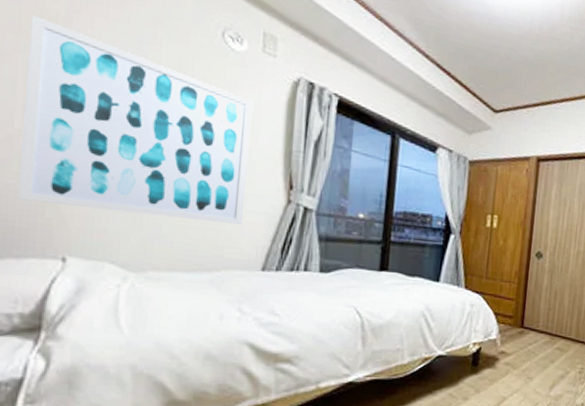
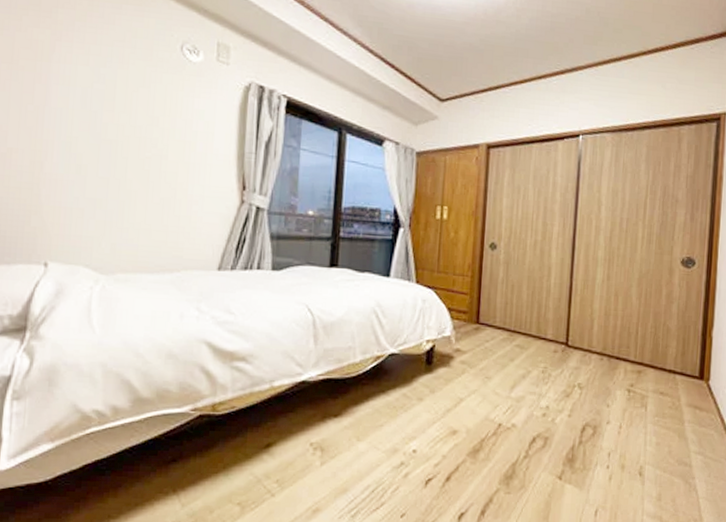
wall art: present [17,15,254,224] -> none [8,46,209,226]

